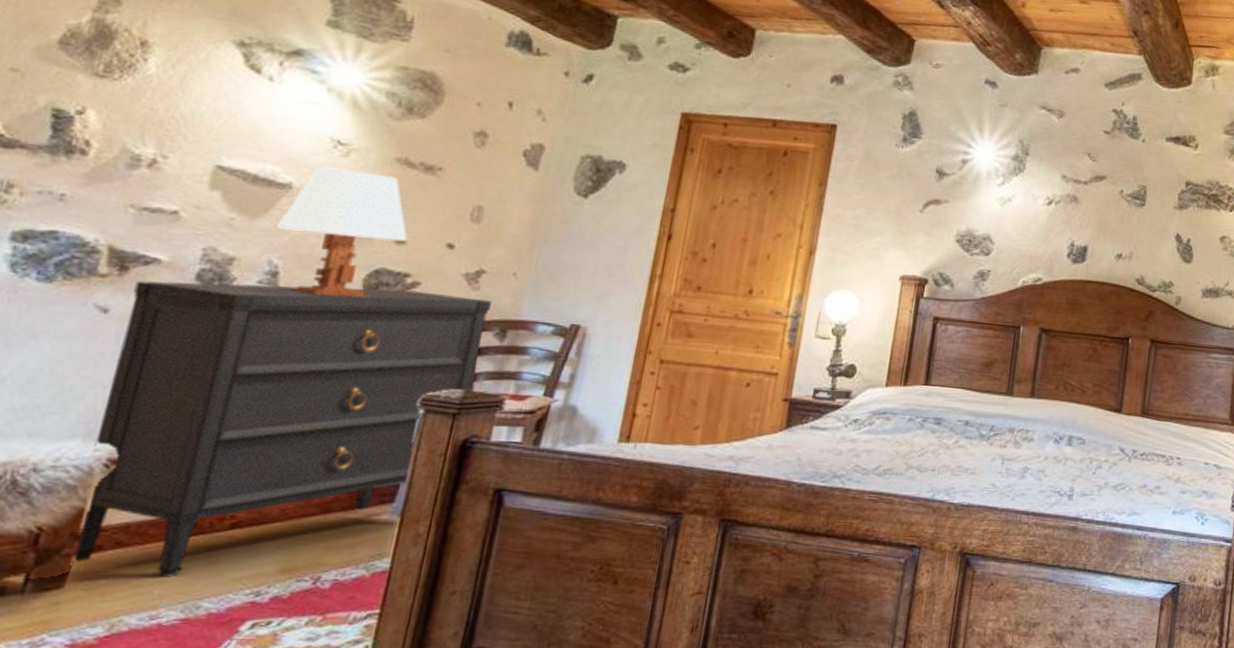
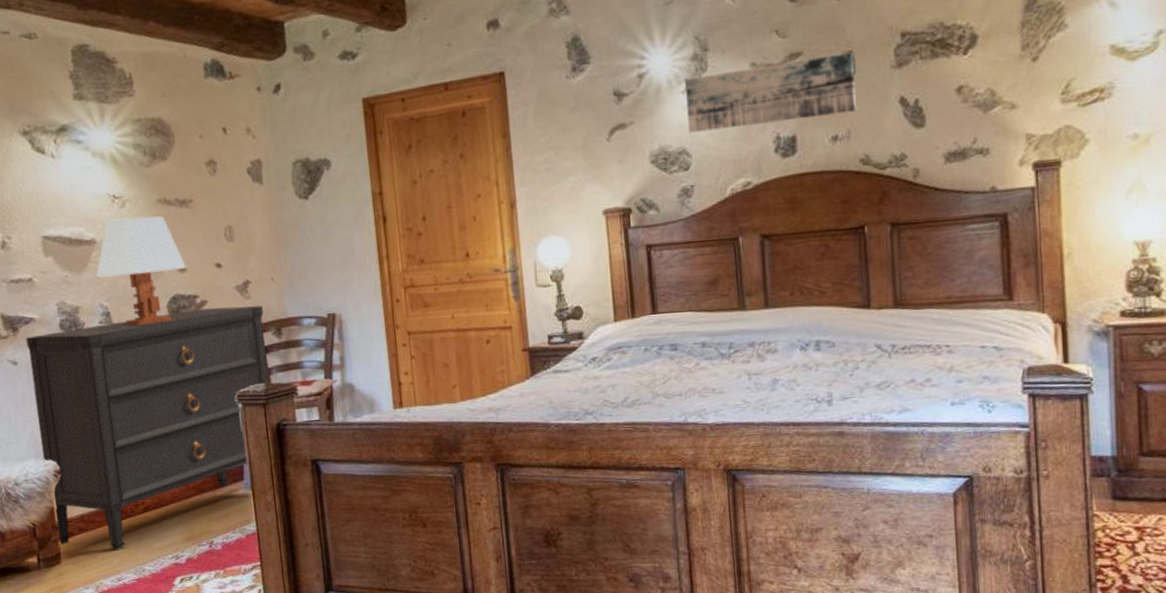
wall art: none [997,174,1146,238] -> present [685,52,856,133]

